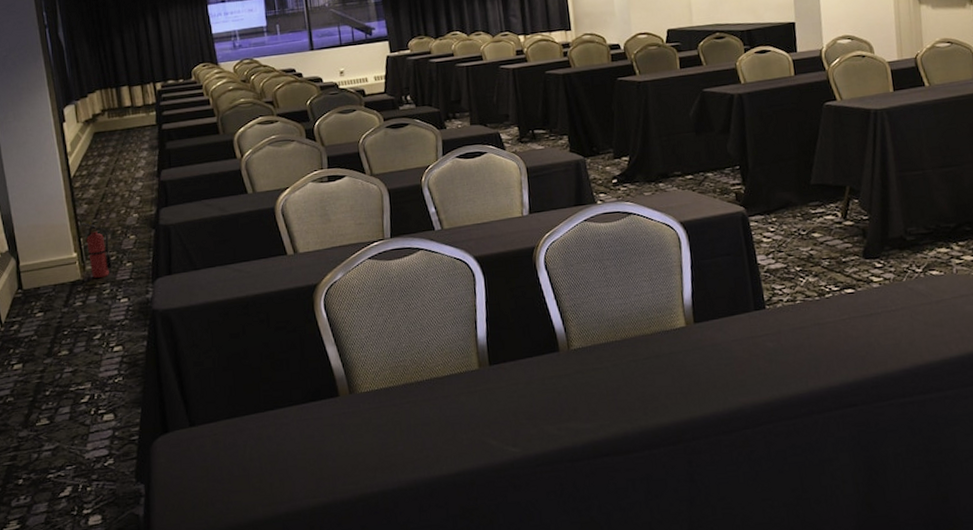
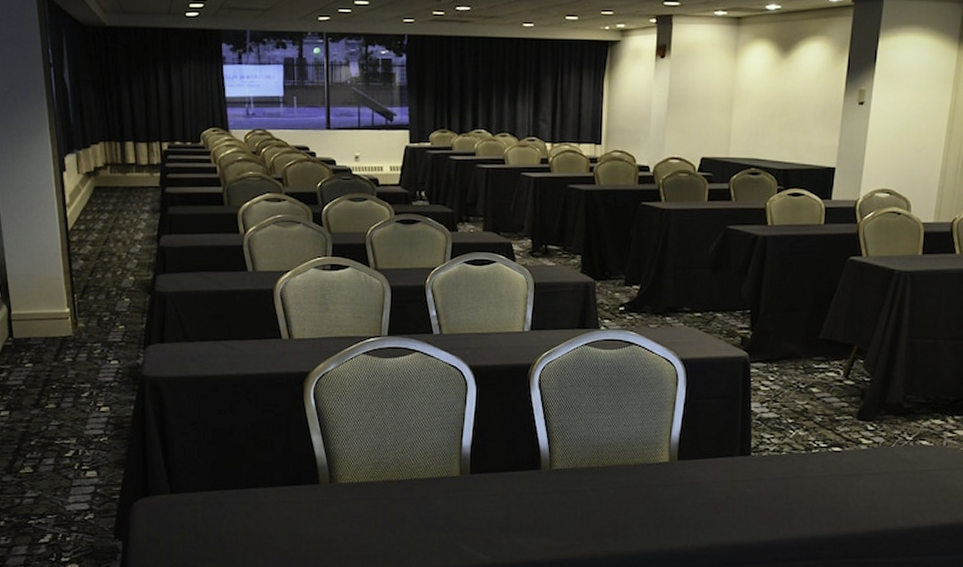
fire extinguisher: present [81,221,112,278] -> none [76,278,105,337]

